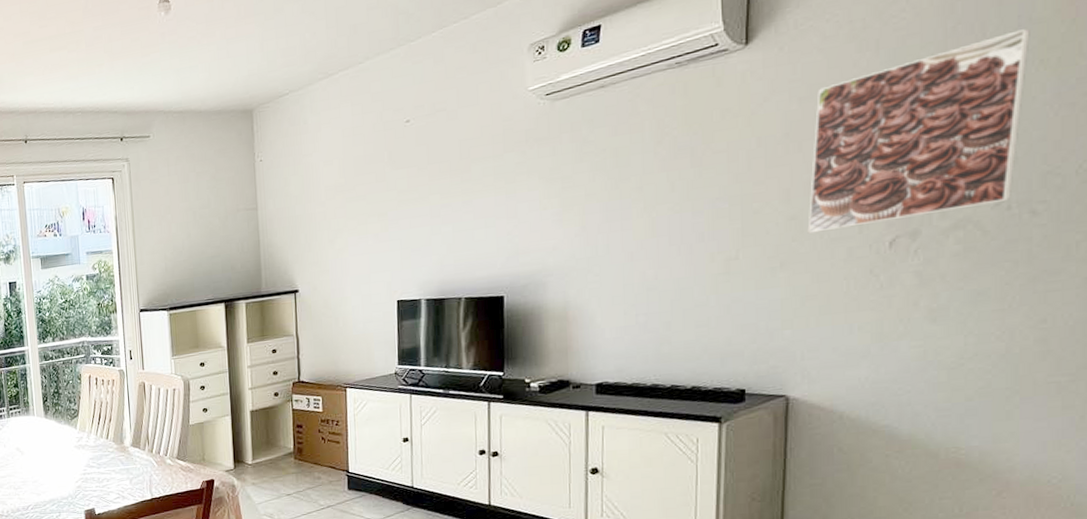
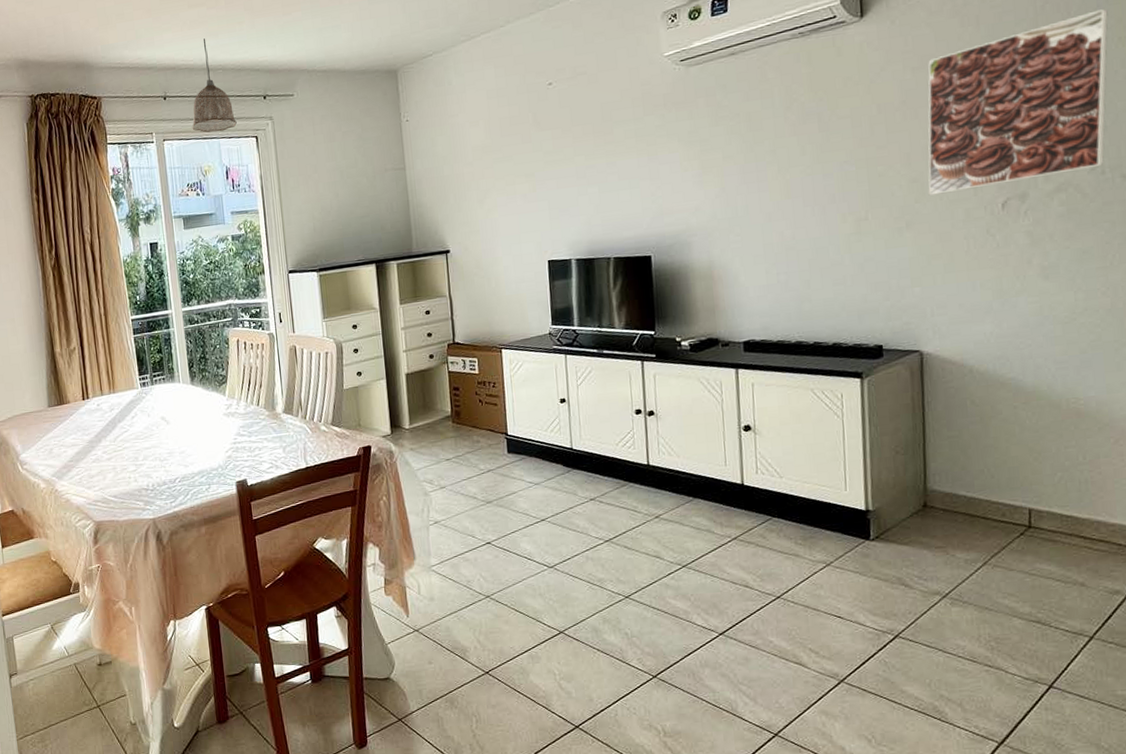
pendant lamp: none [51,82,94,175] -> present [192,38,237,133]

